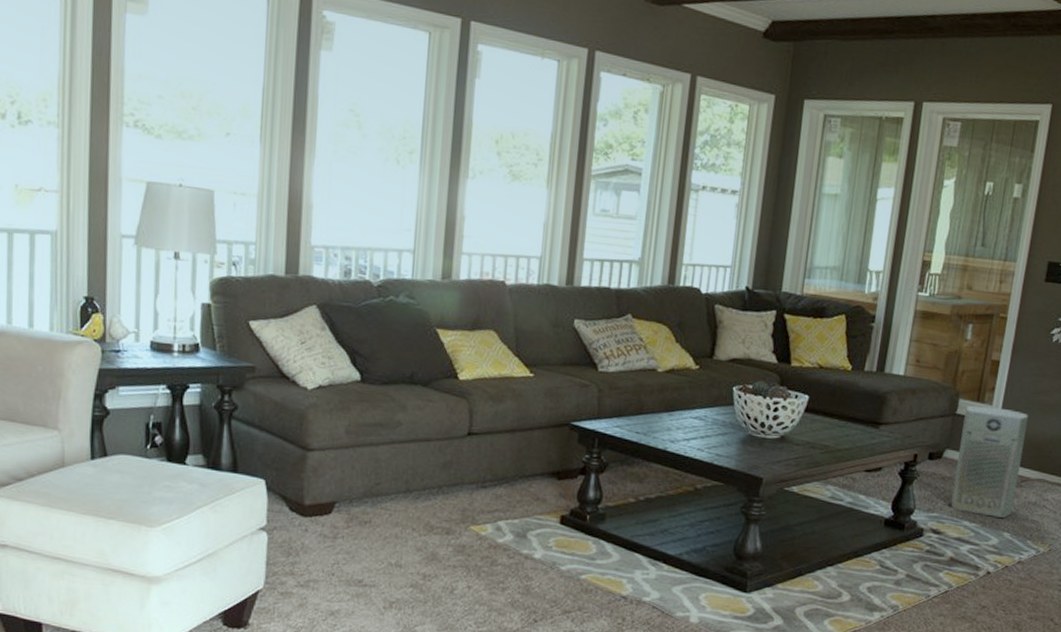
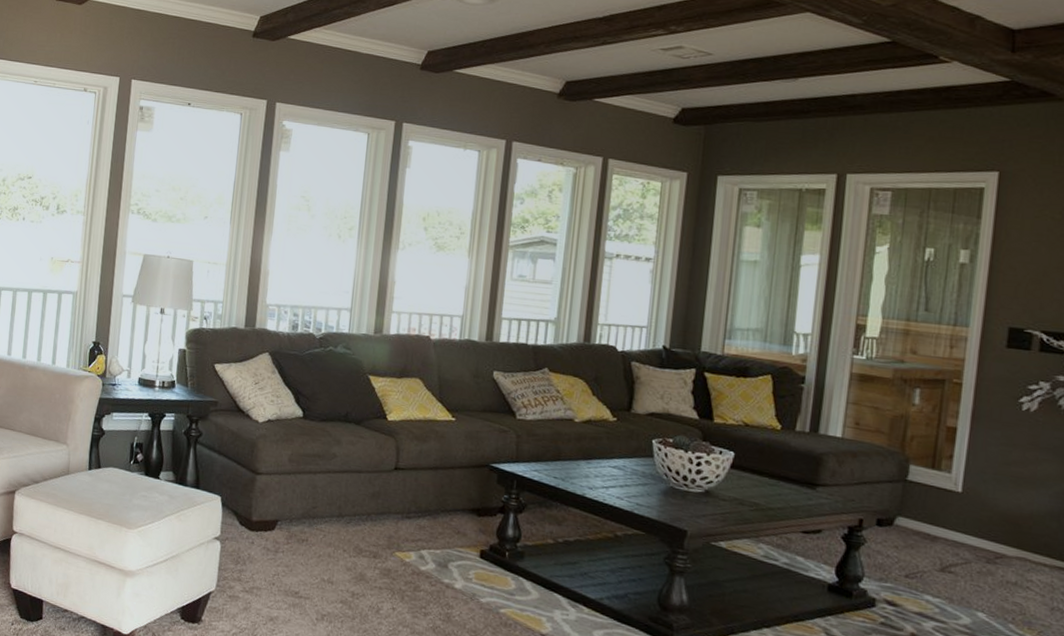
air purifier: present [950,405,1029,519] -> none [907,472,999,597]

